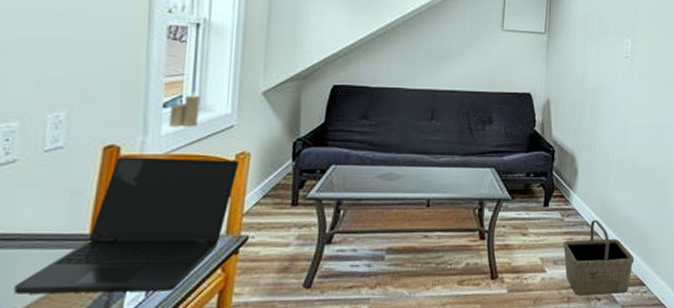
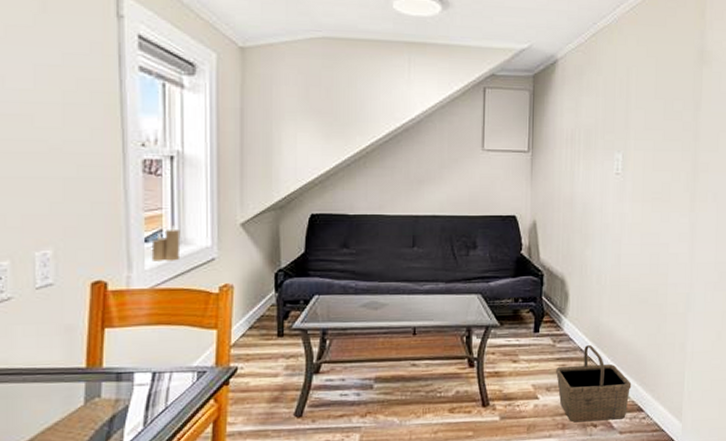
laptop: present [14,157,240,294] -> none [21,291,224,426]

